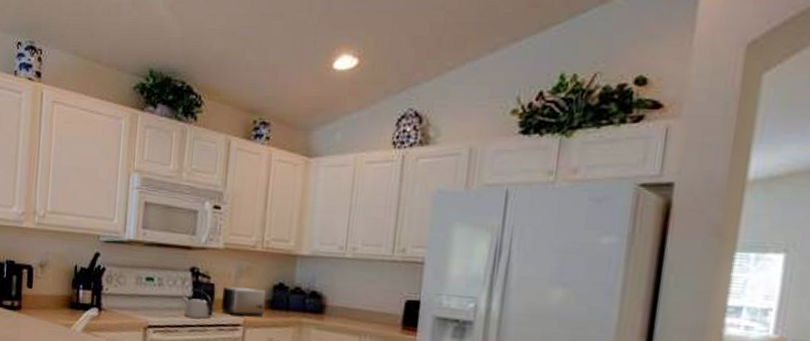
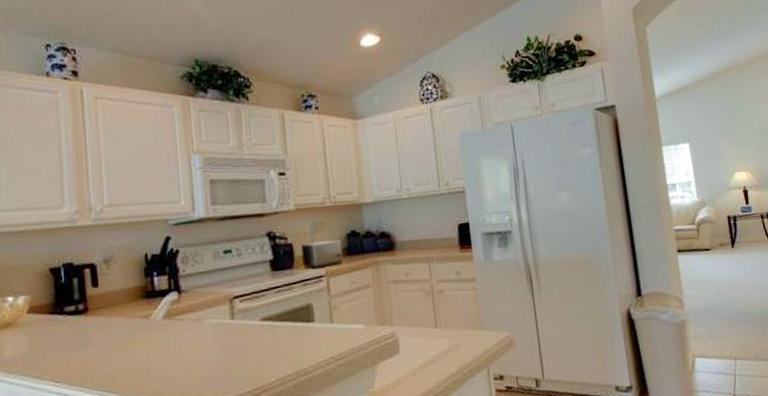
kettle: present [182,287,213,319] -> none [263,250,296,281]

